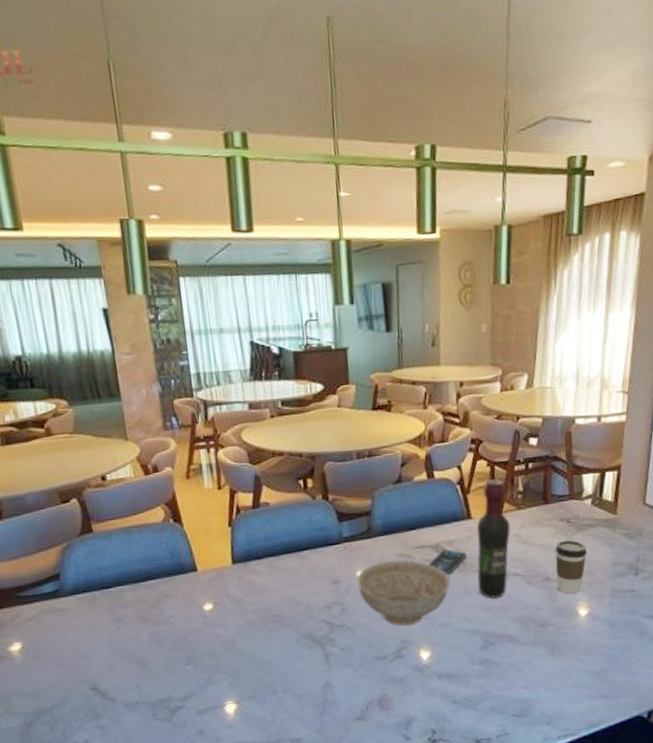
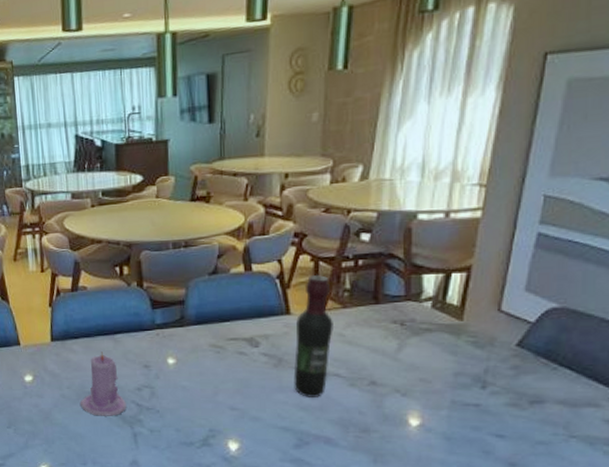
candle: none [266,570,317,640] -> present [79,352,126,416]
decorative bowl: present [356,560,451,626] -> none [167,351,264,415]
smartphone: present [428,549,467,574] -> none [241,343,283,368]
coffee cup: present [555,539,588,594] -> none [384,343,424,401]

